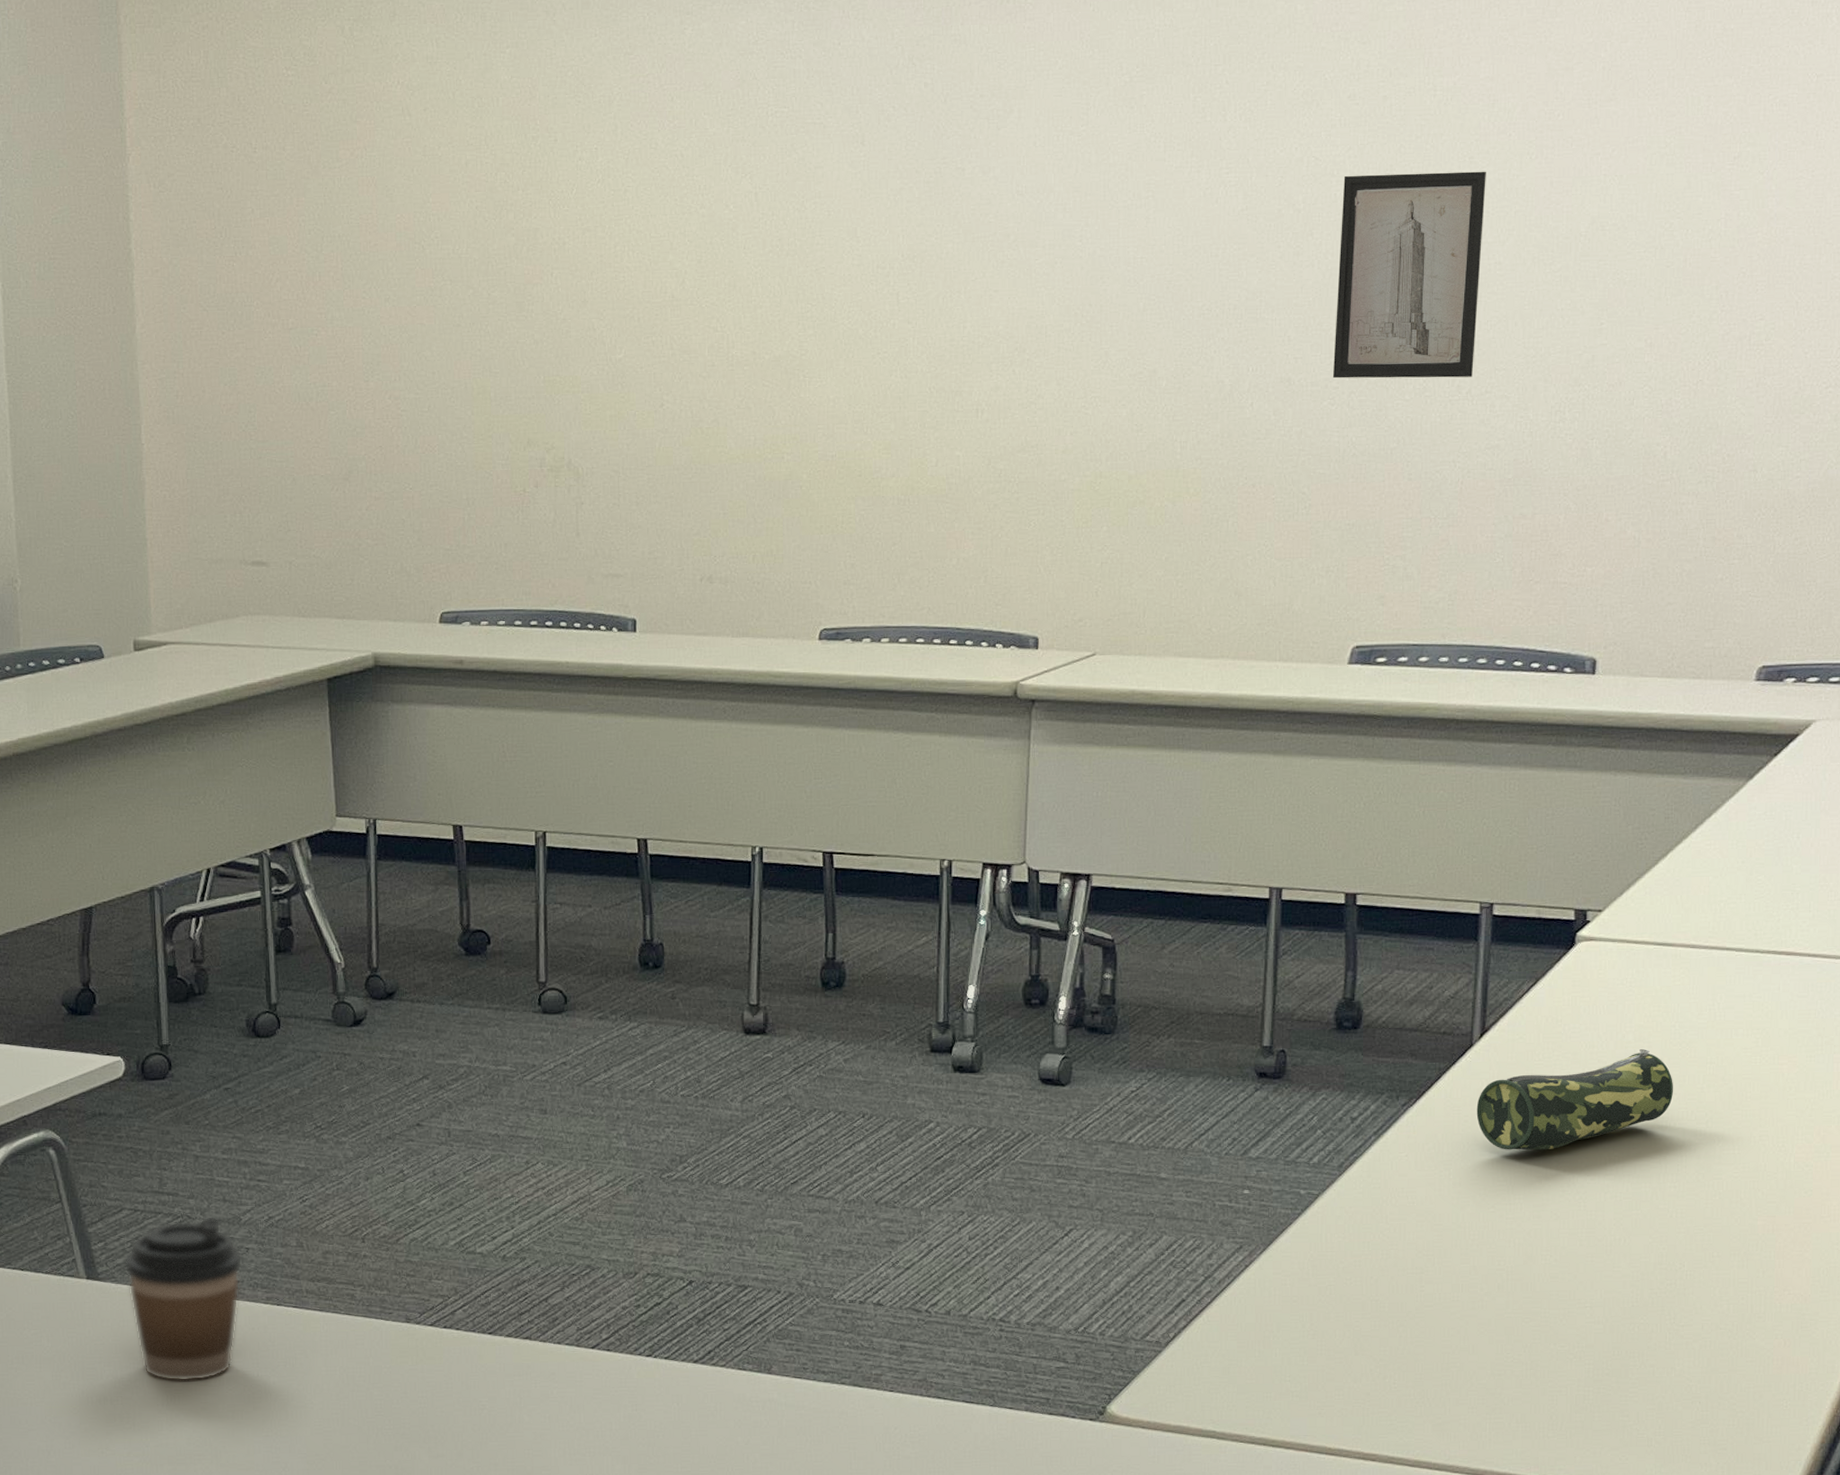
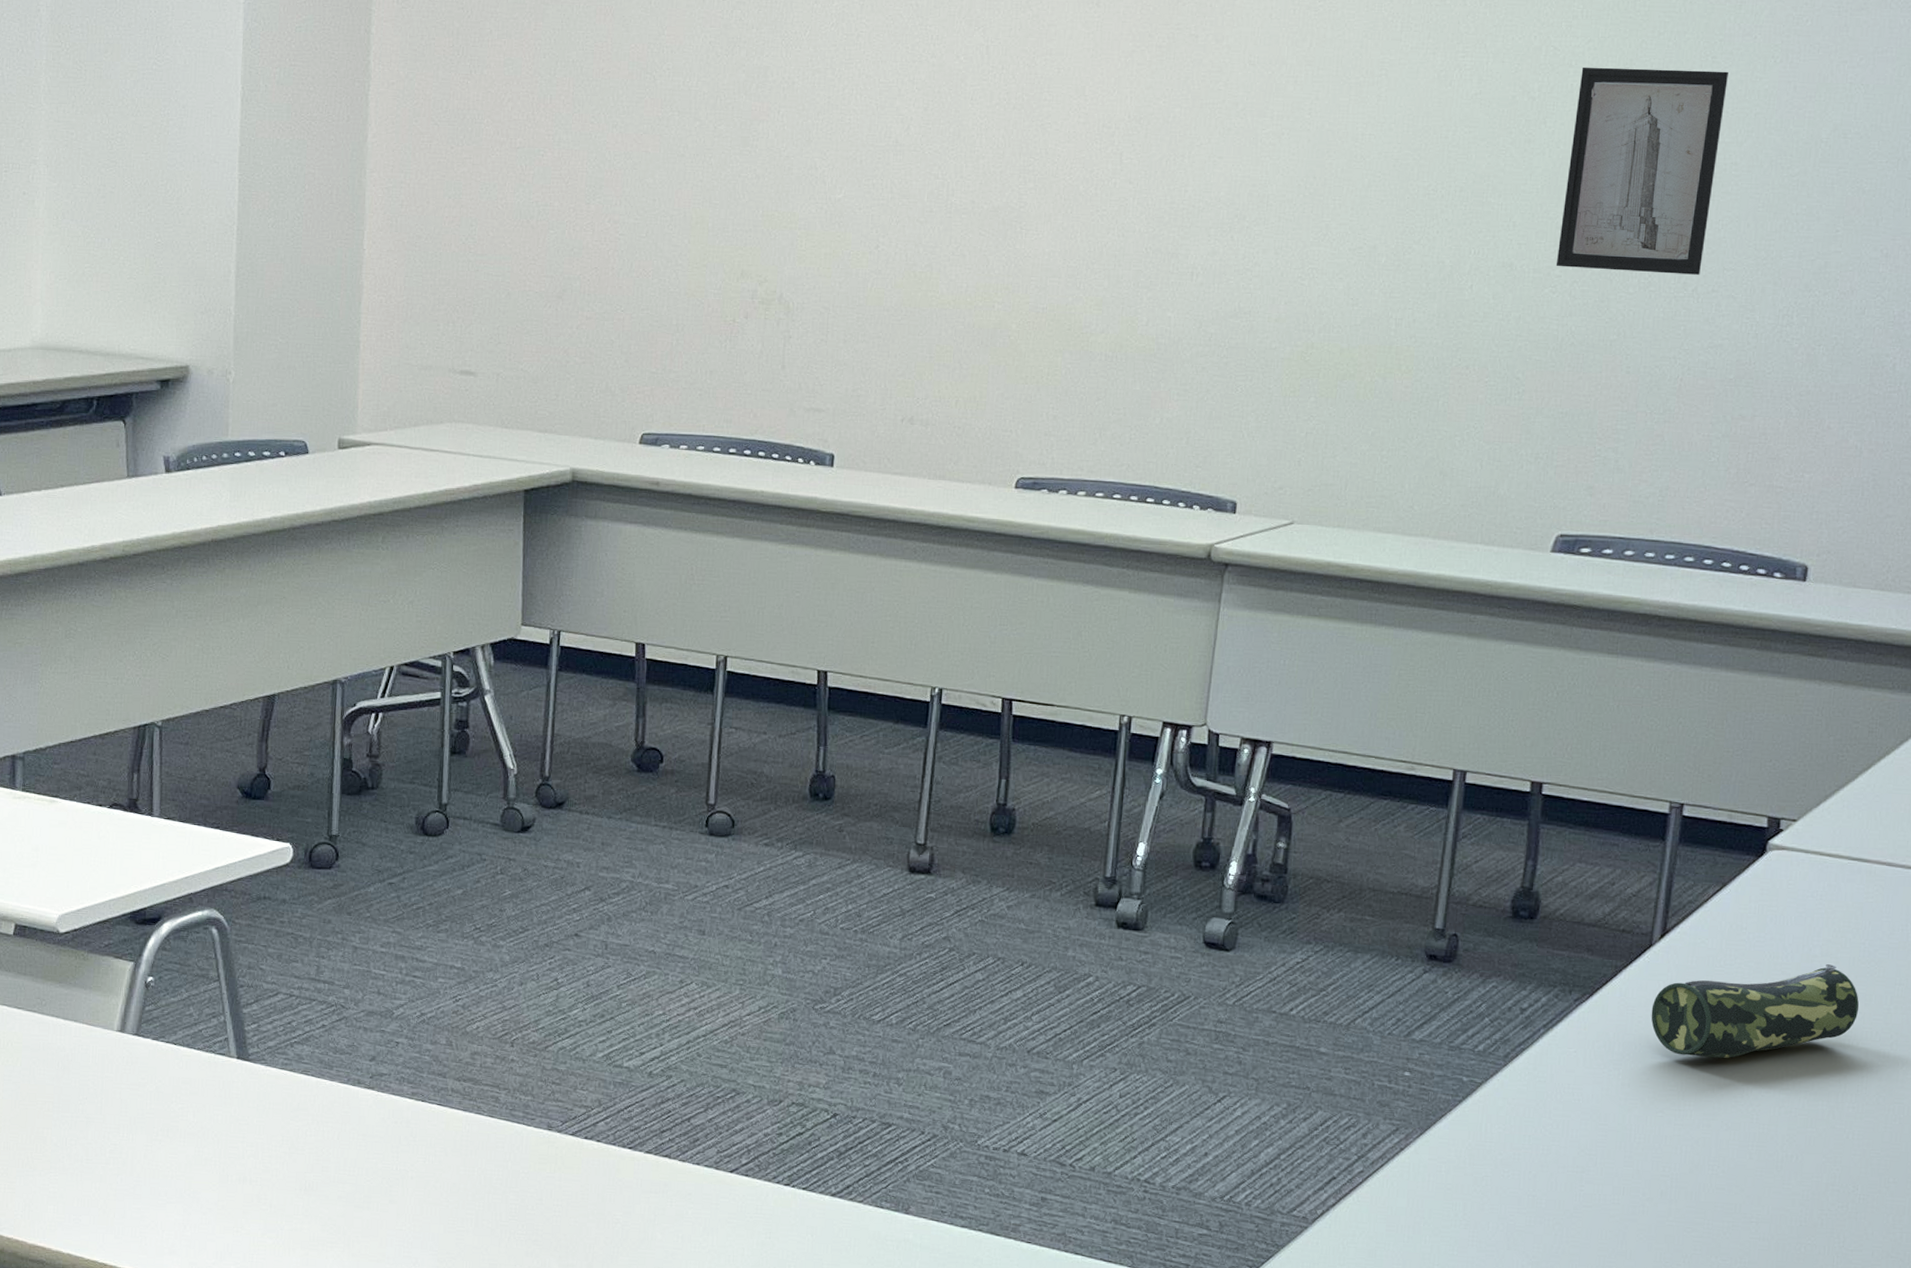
coffee cup: present [124,1216,243,1381] -> none [275,1007,392,1169]

